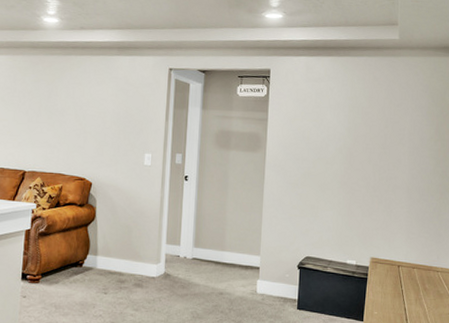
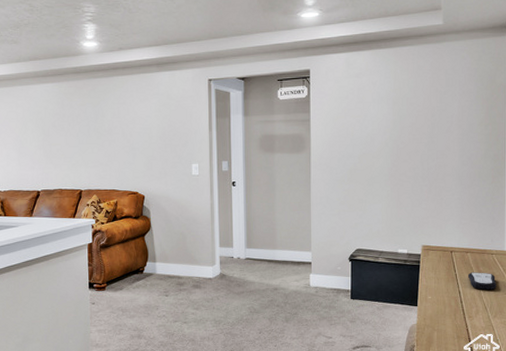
remote control: none [414,289,441,308] -> present [468,272,497,290]

